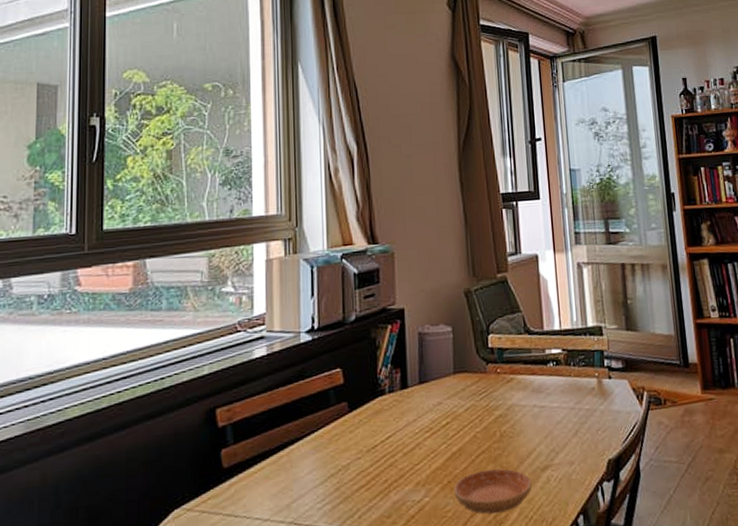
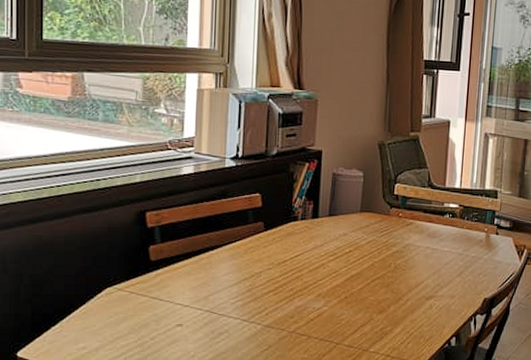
saucer: present [454,468,532,514] -> none [349,292,416,326]

